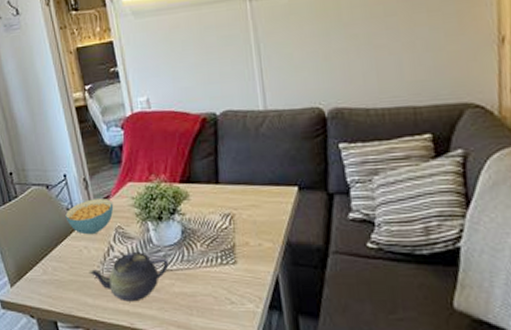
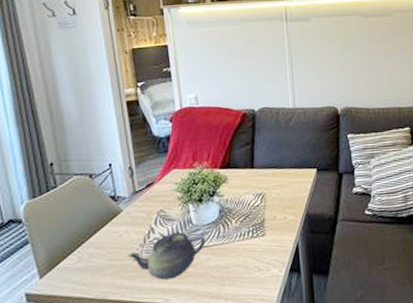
cereal bowl: present [65,199,114,235] -> none [107,185,157,220]

